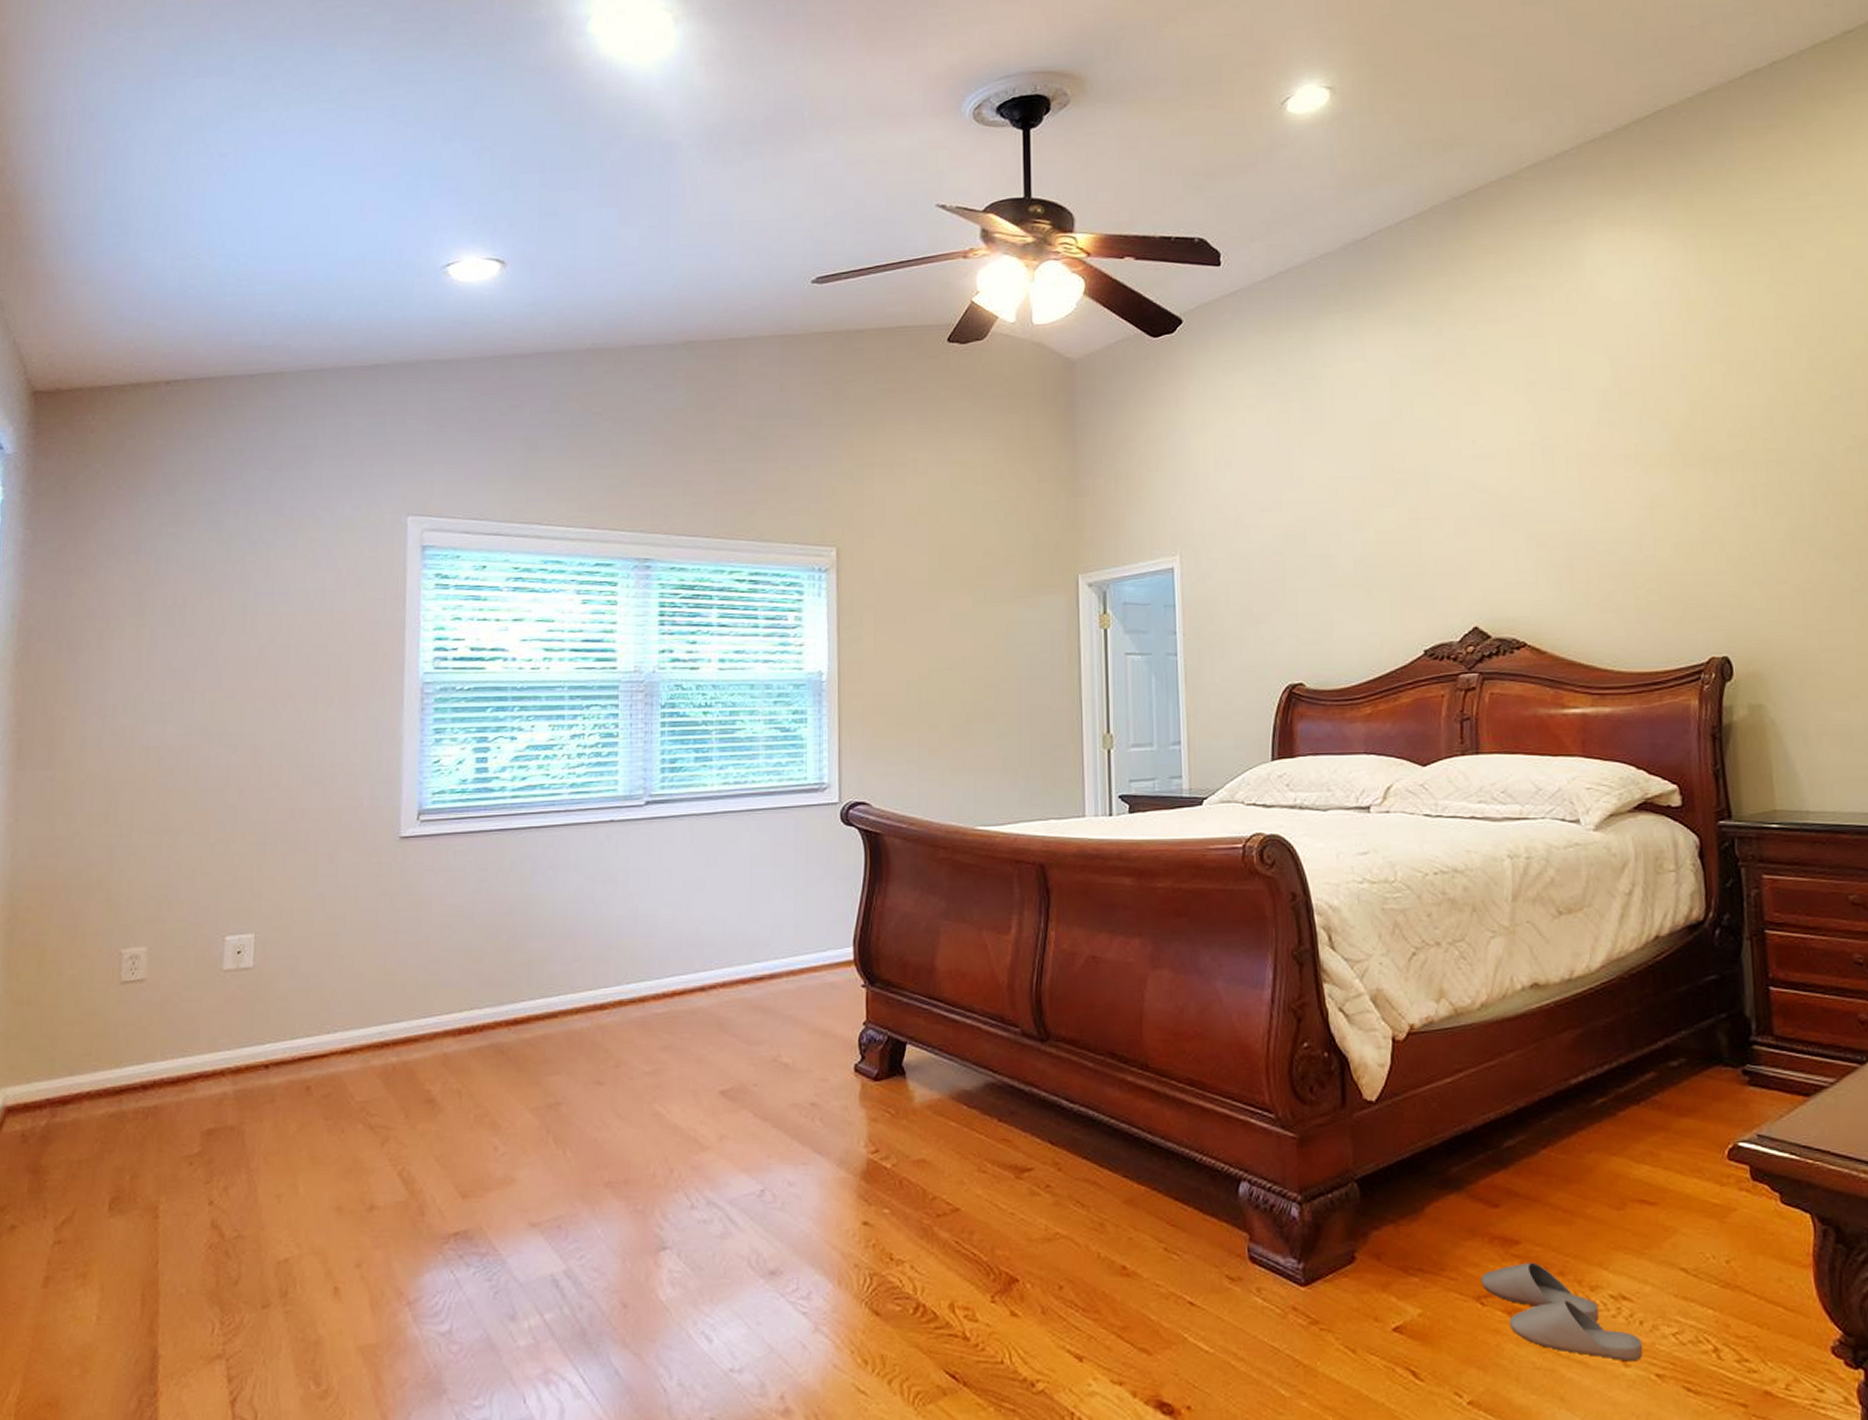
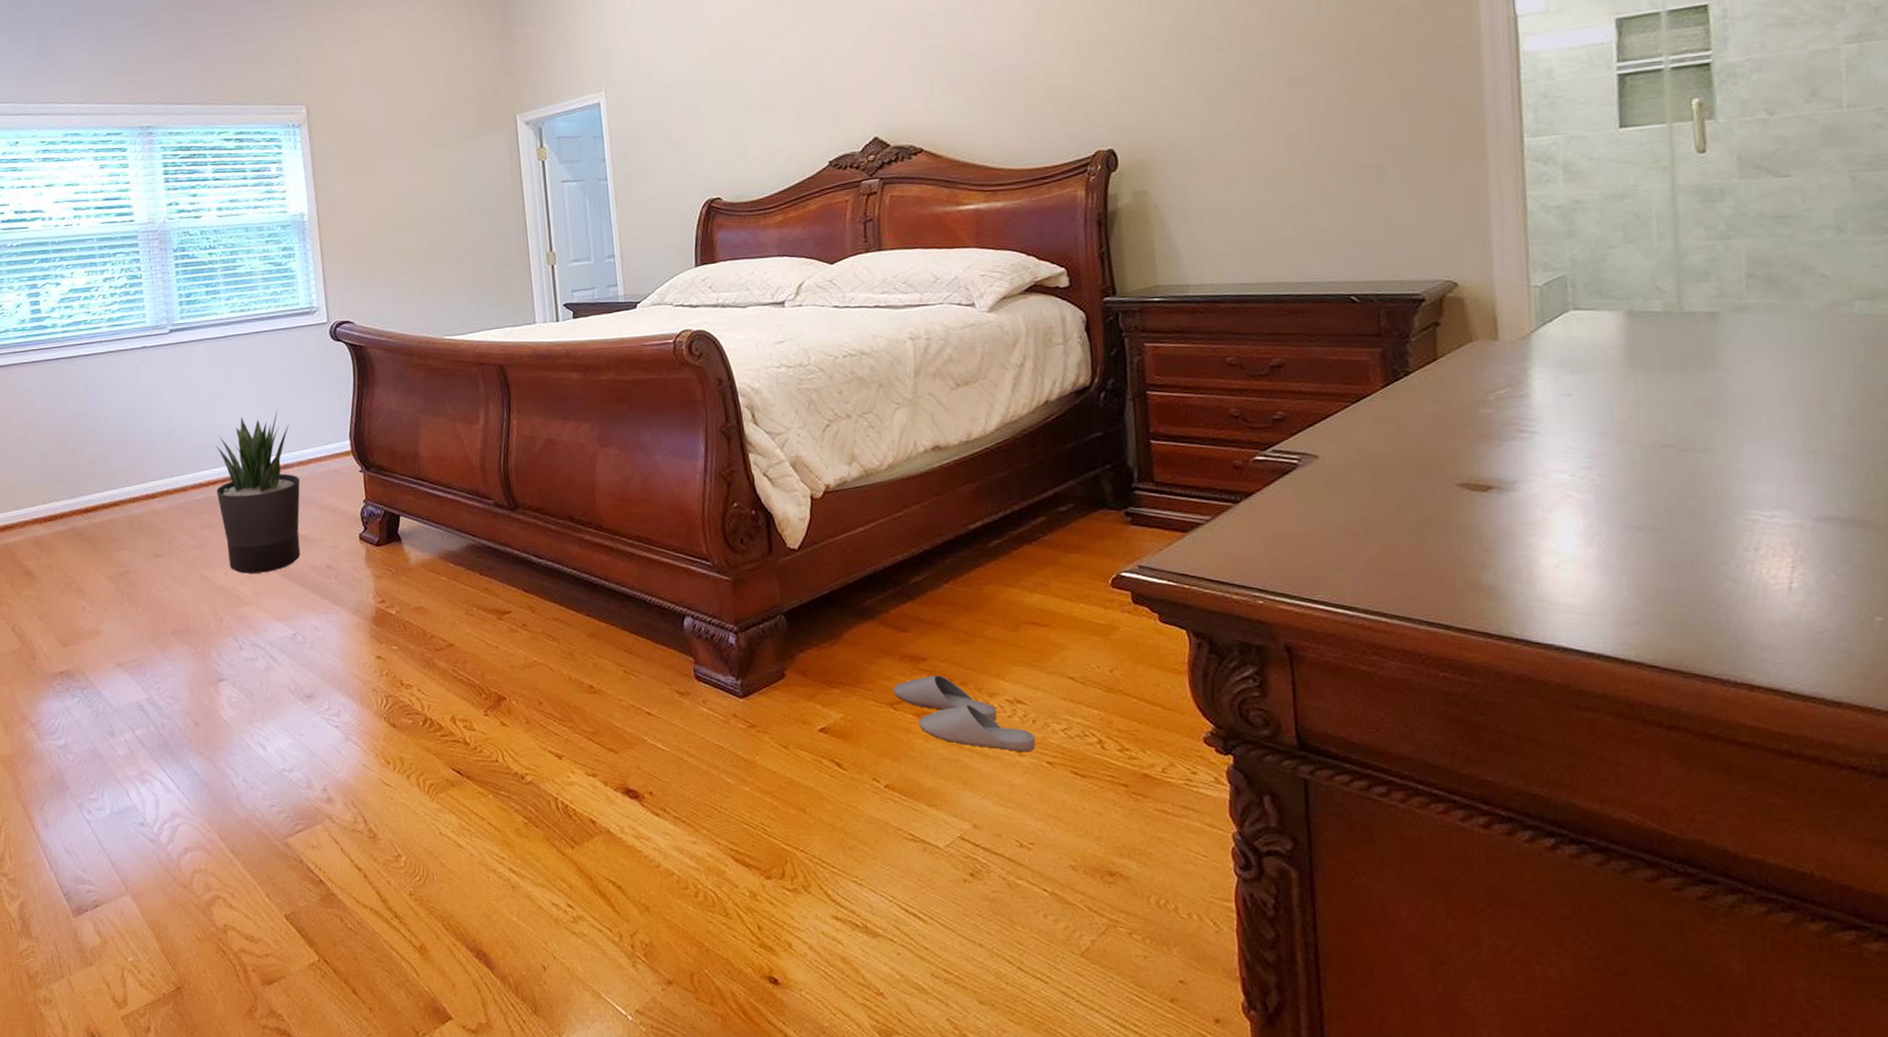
planter: none [683,905,788,1110] -> present [215,409,301,574]

